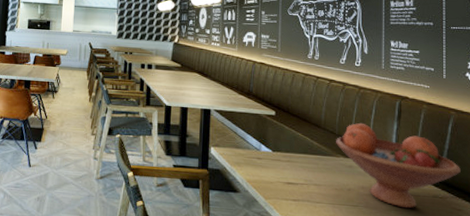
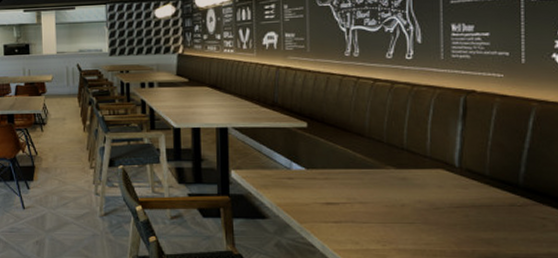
fruit bowl: present [336,122,461,209] -> none [384,126,545,221]

